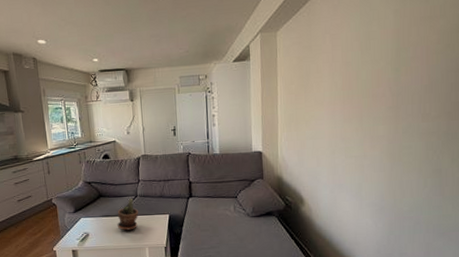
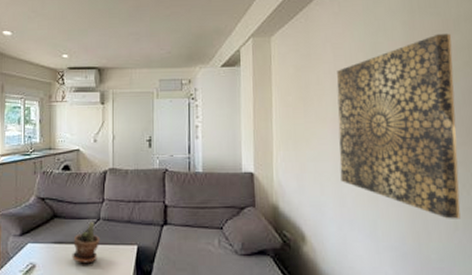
wall art: none [333,19,437,179] -> present [336,33,461,219]

